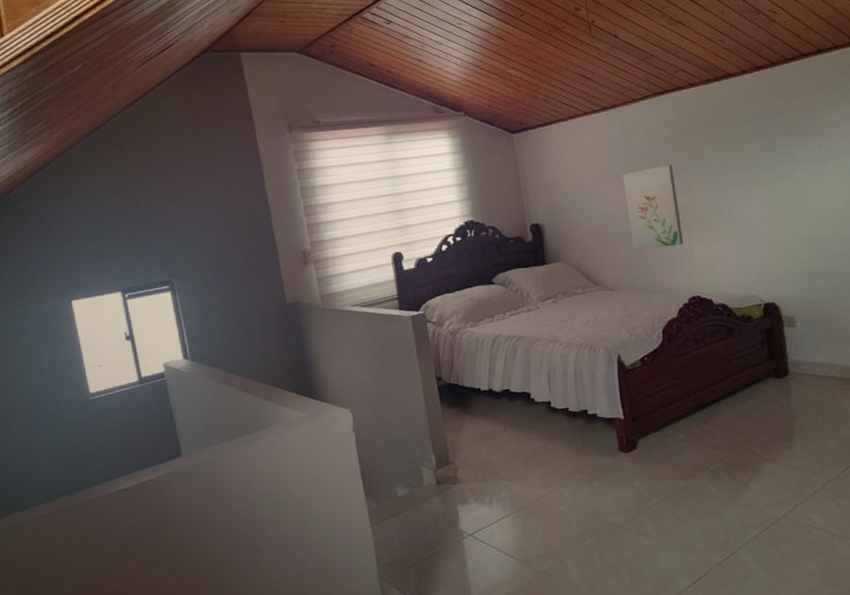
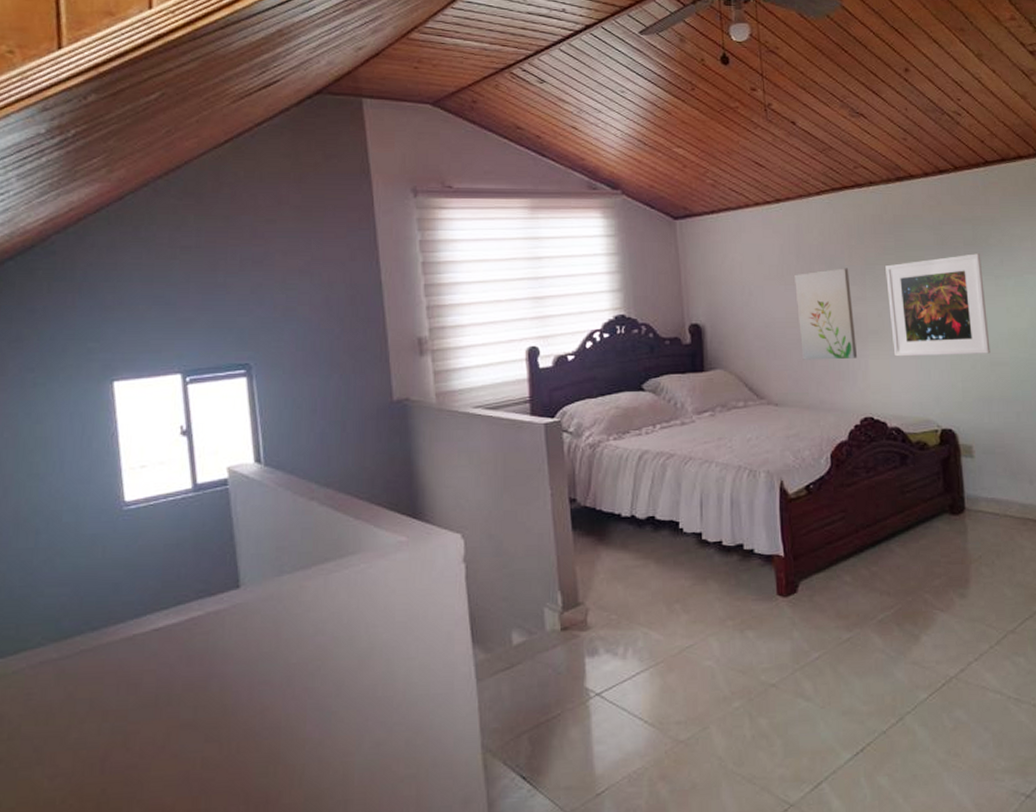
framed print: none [707,141,810,241] -> present [885,253,991,357]

